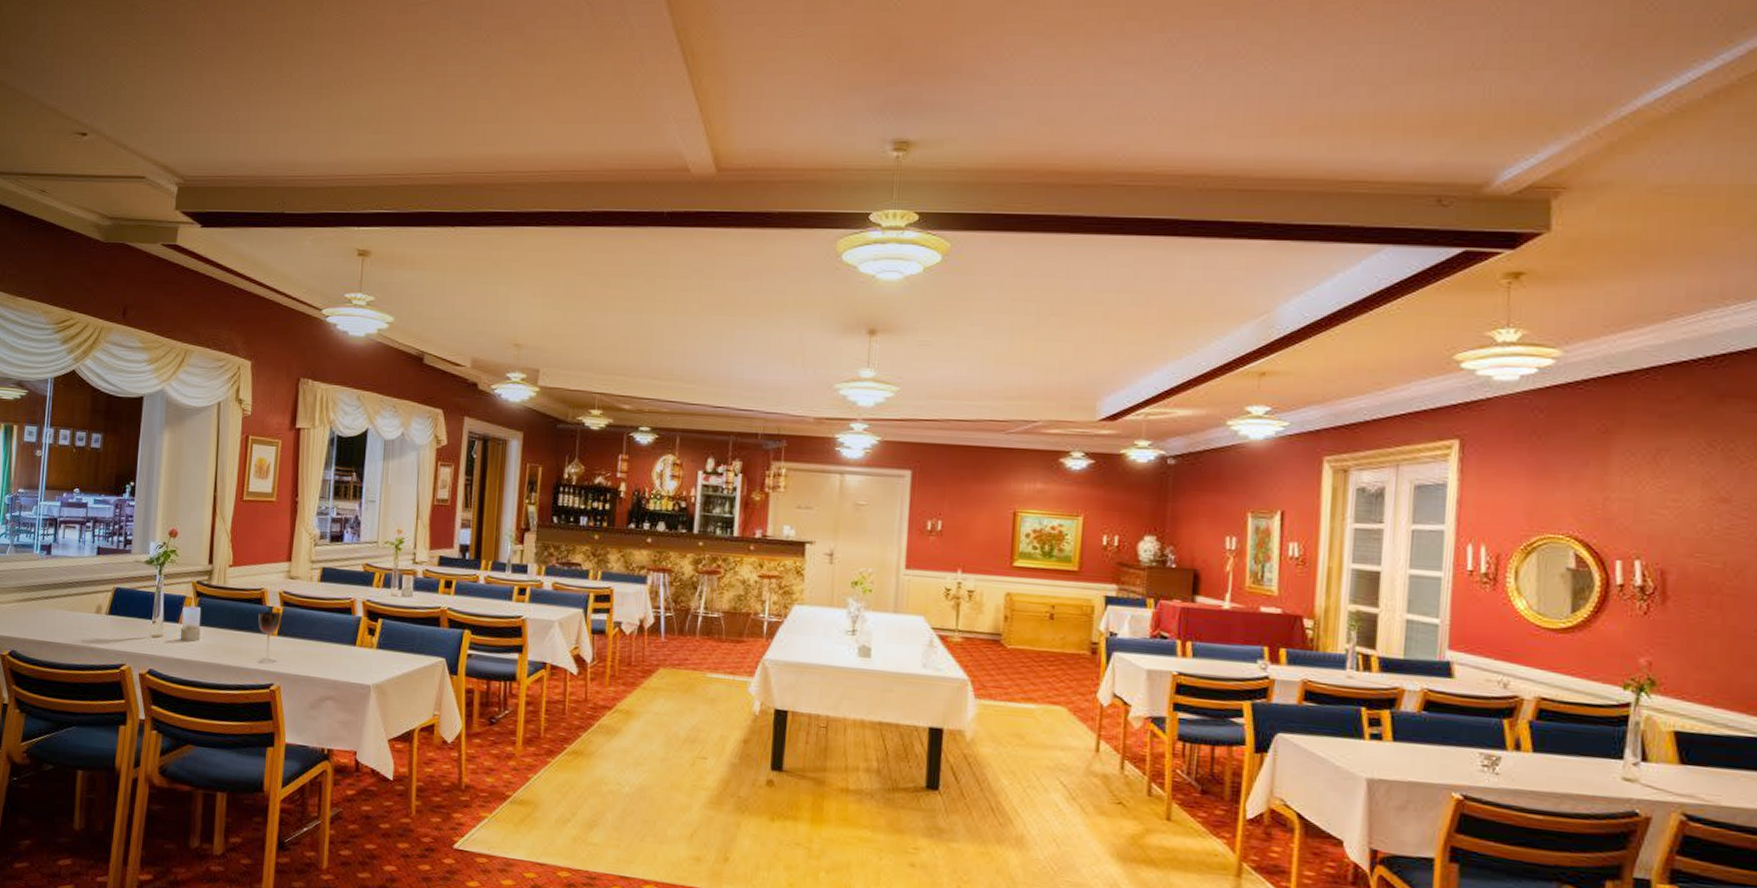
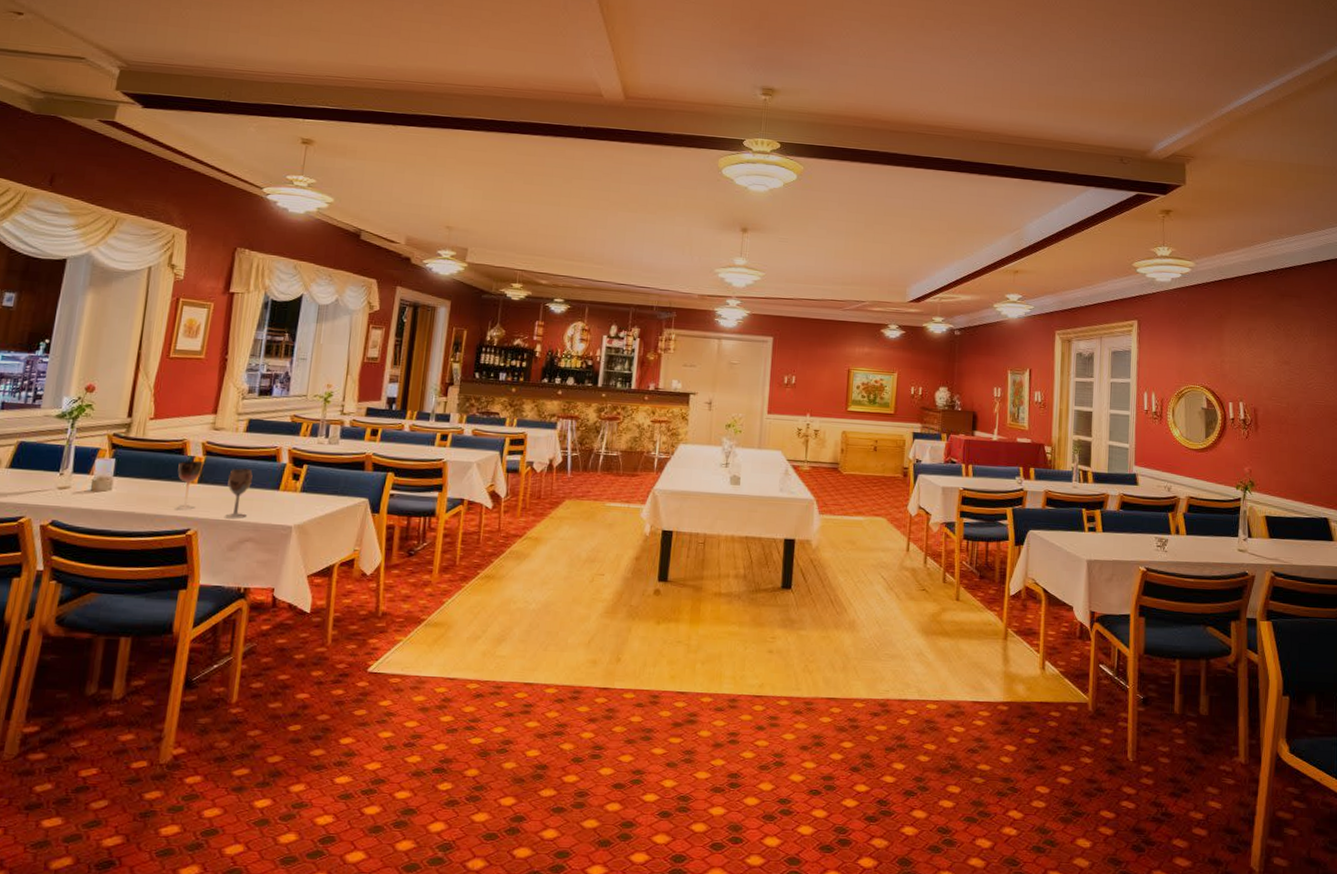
wine glass: none [304,620,329,676] -> present [224,468,253,519]

